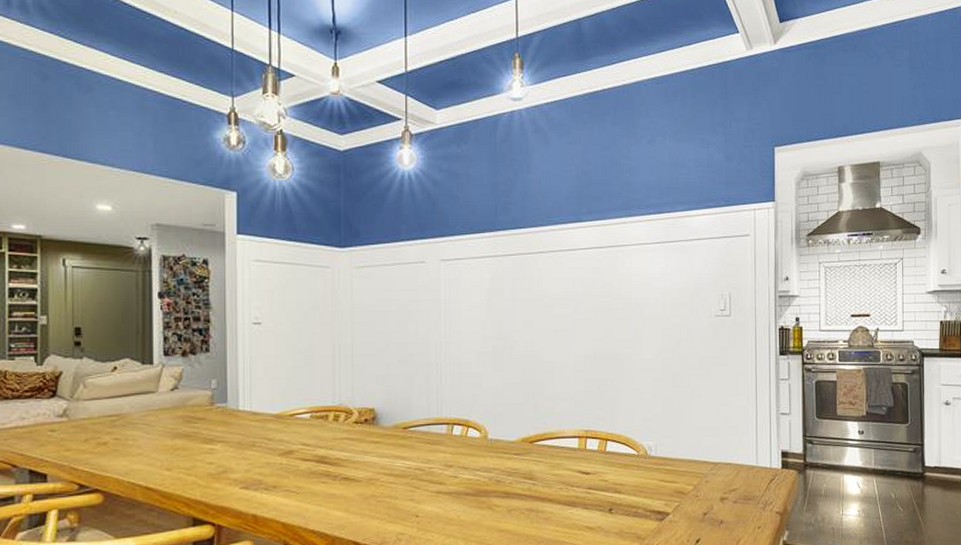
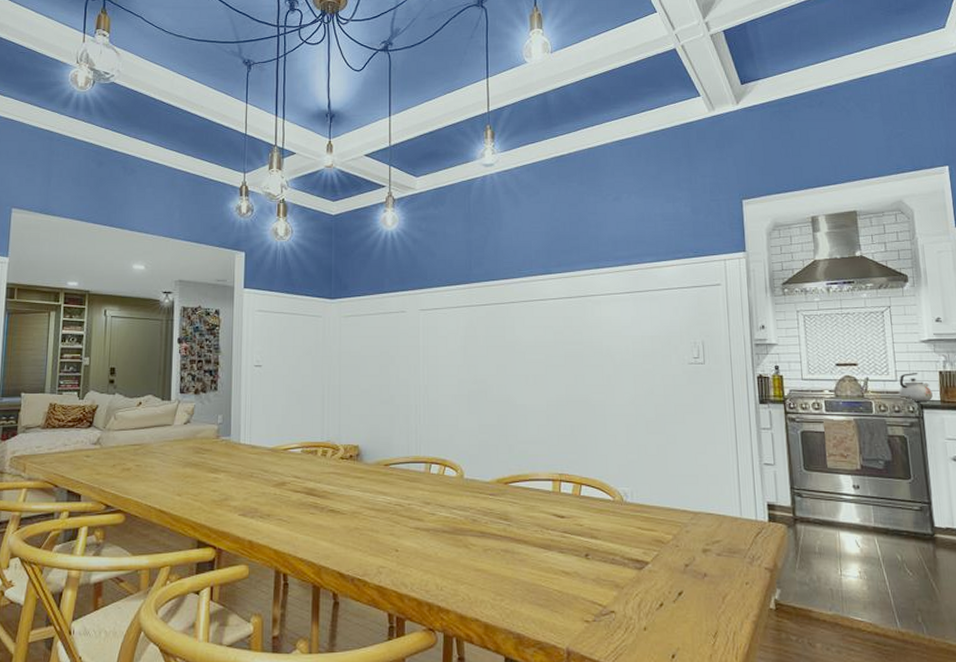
kettle: none [904,323,933,351] -> present [899,373,933,403]

